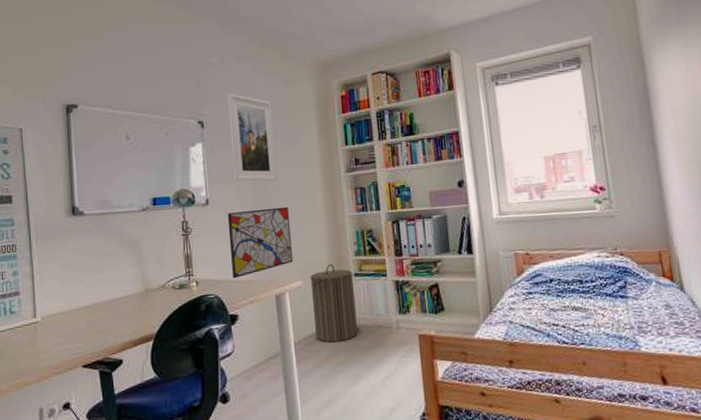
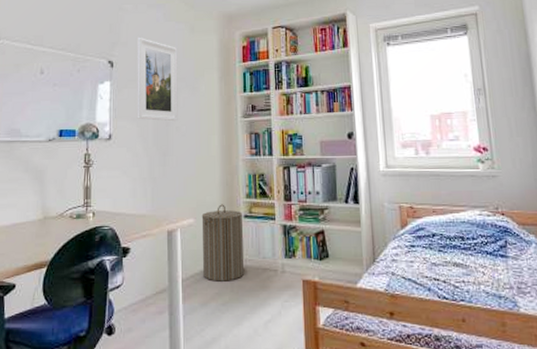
wall art: present [227,206,294,279] -> none [127,146,187,213]

